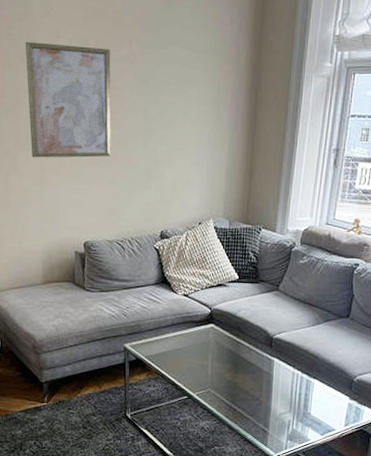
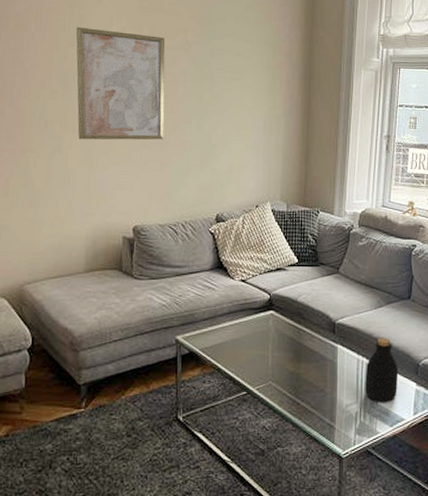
bottle: none [298,353,333,413] -> present [365,338,399,402]

